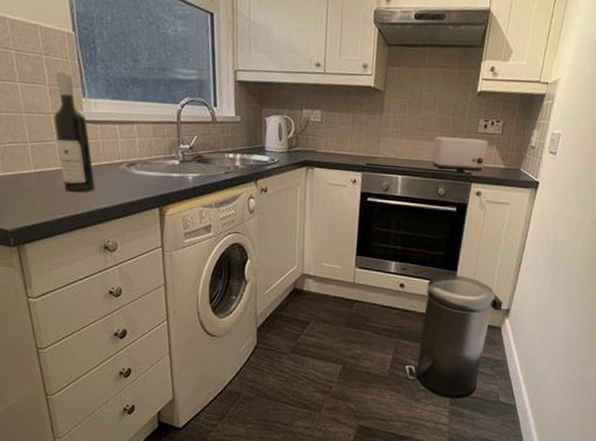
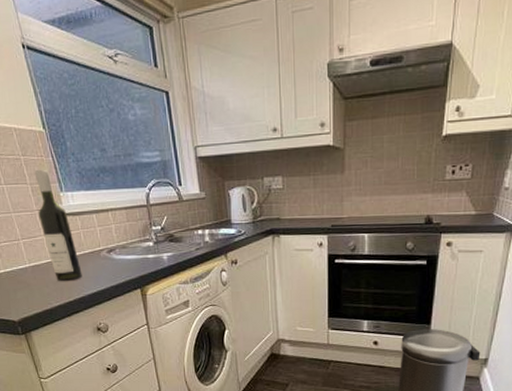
toaster: present [432,136,488,172] -> none [399,186,457,223]

